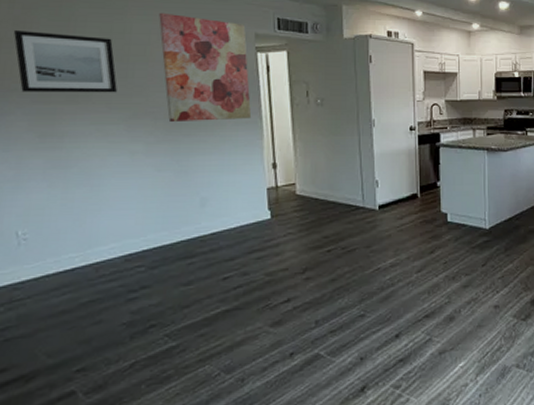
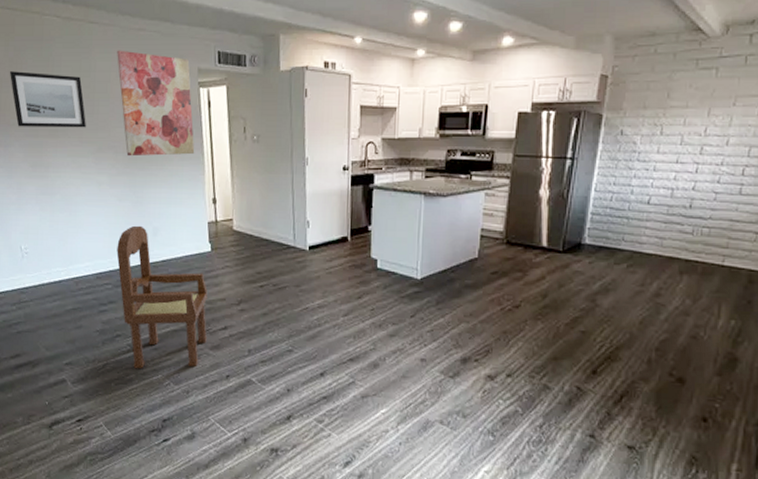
dining chair: none [153,197,267,363] -> present [116,225,208,369]

